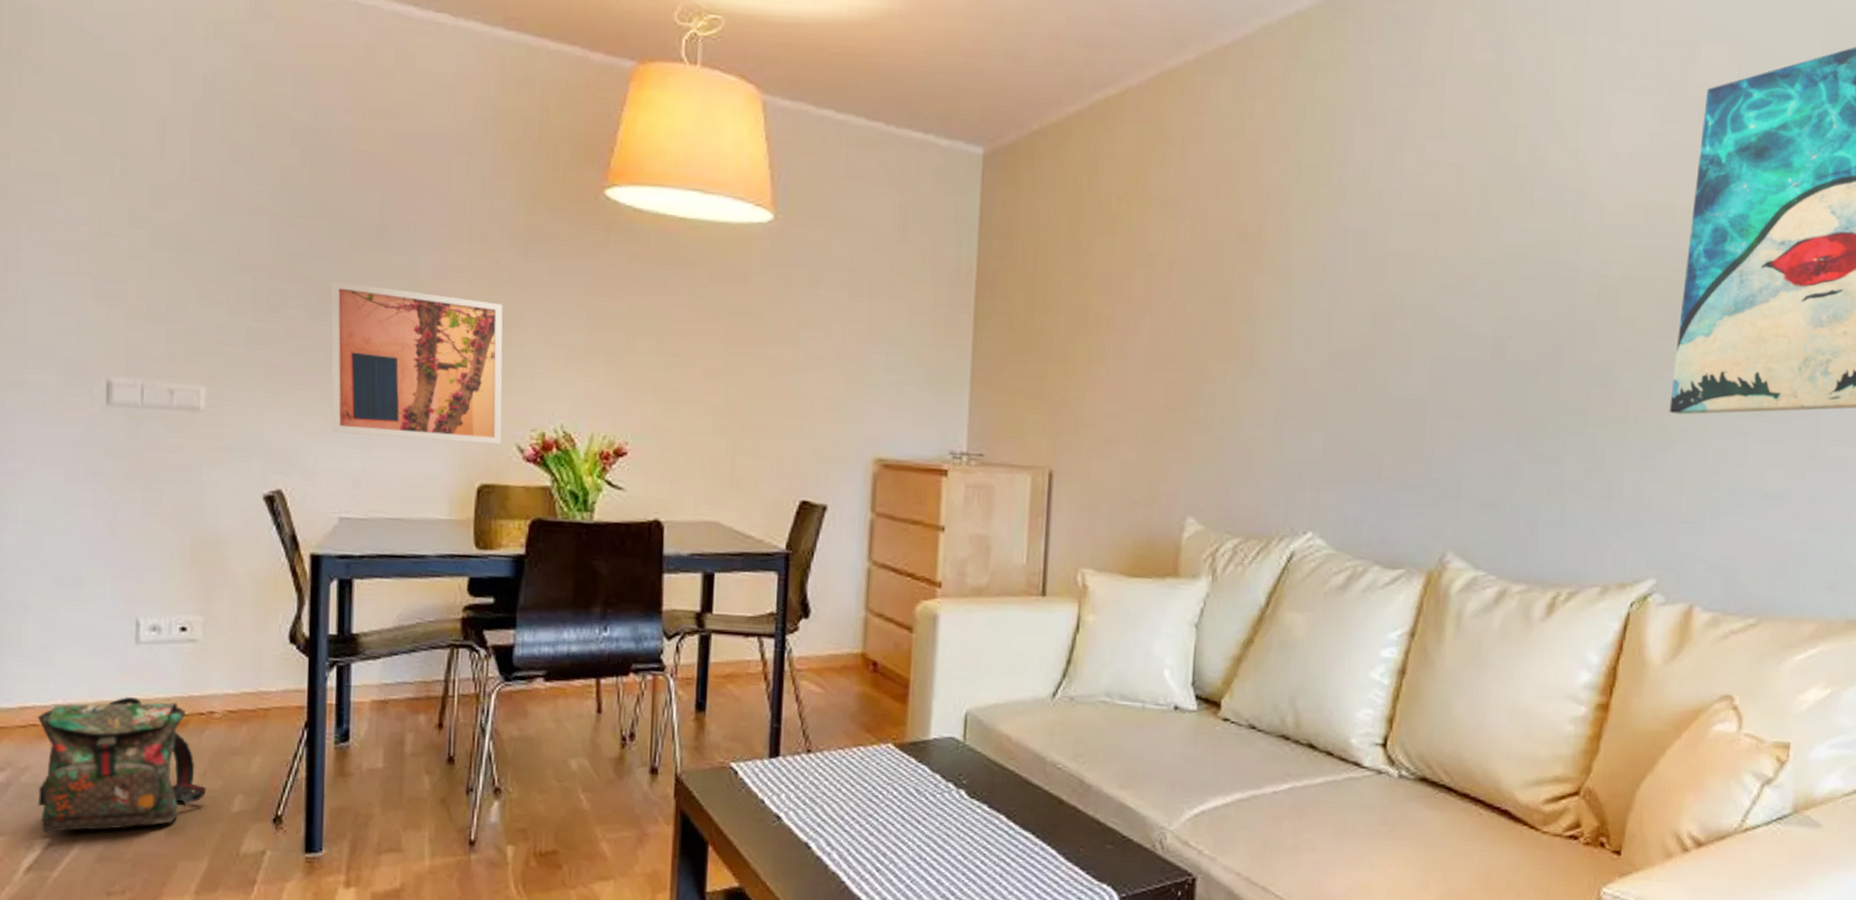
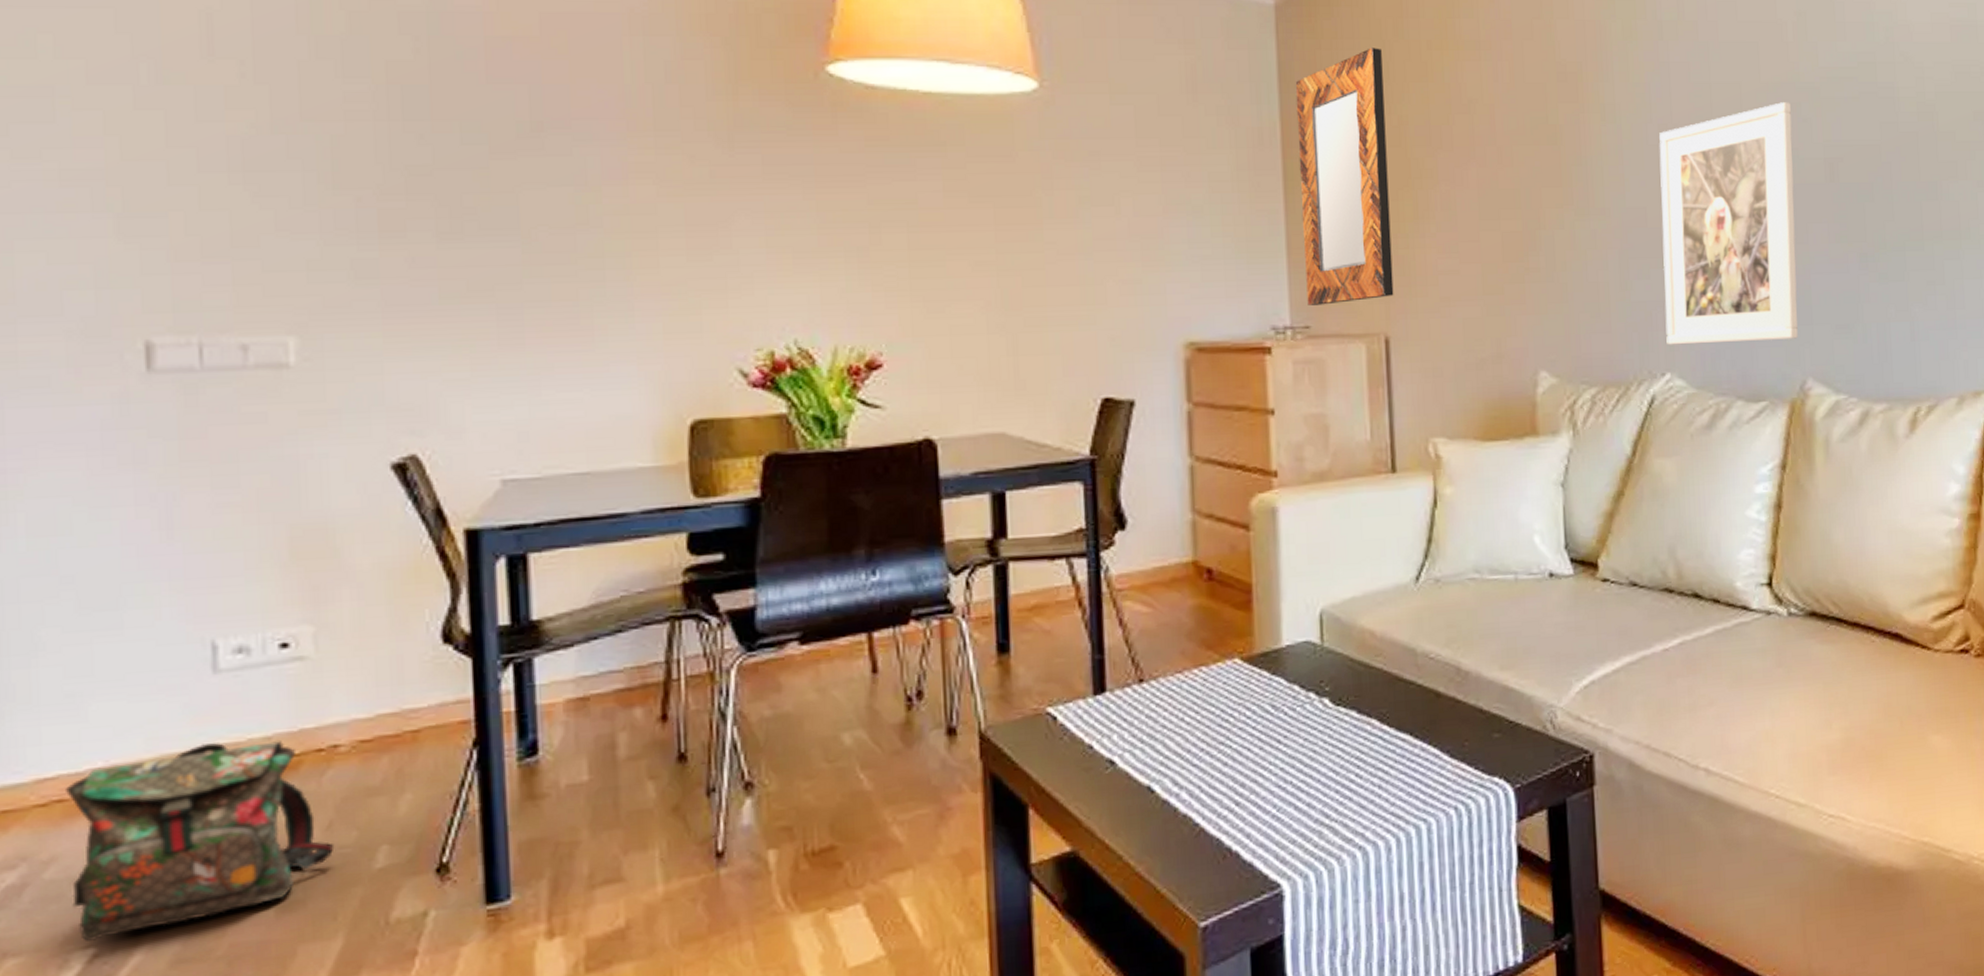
wall art: present [330,280,503,445] -> none [468,193,718,377]
home mirror: none [983,199,1075,436] -> present [1295,48,1394,305]
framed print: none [1312,276,1465,512] -> present [1659,102,1798,345]

